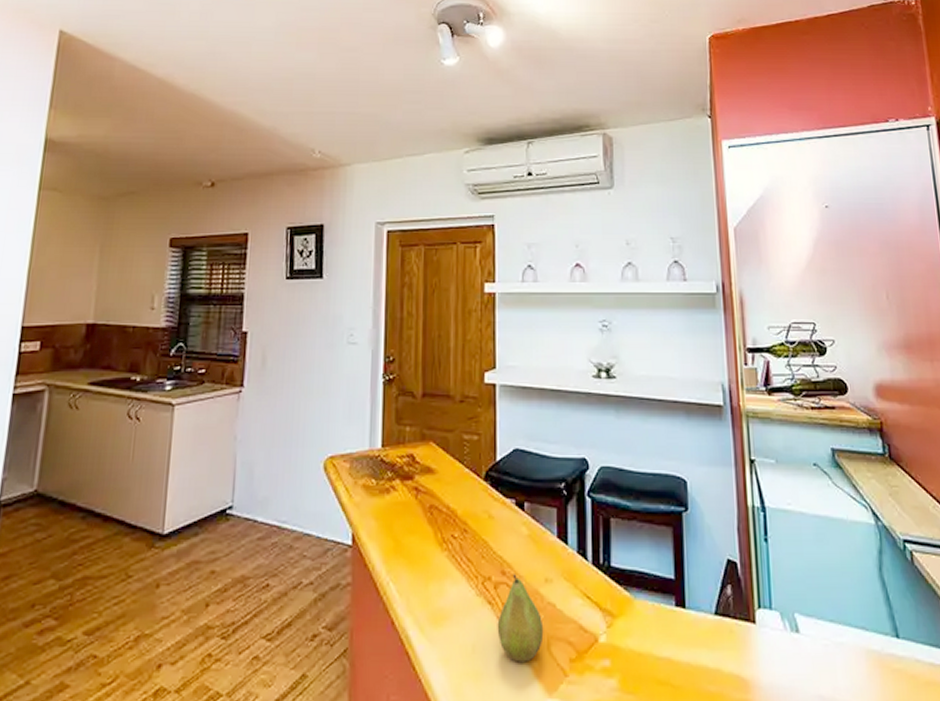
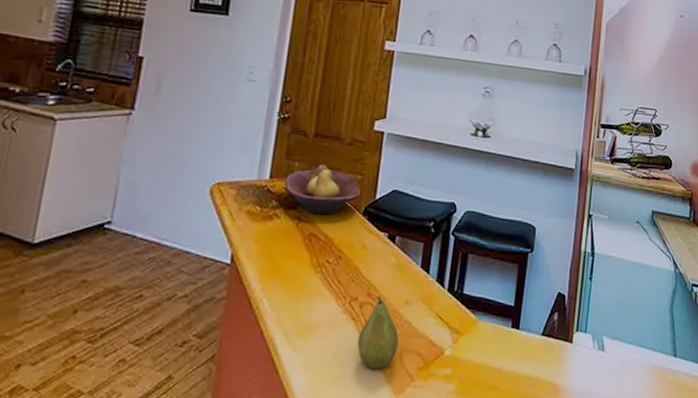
fruit bowl: none [397,427,479,483] -> present [284,164,361,215]

